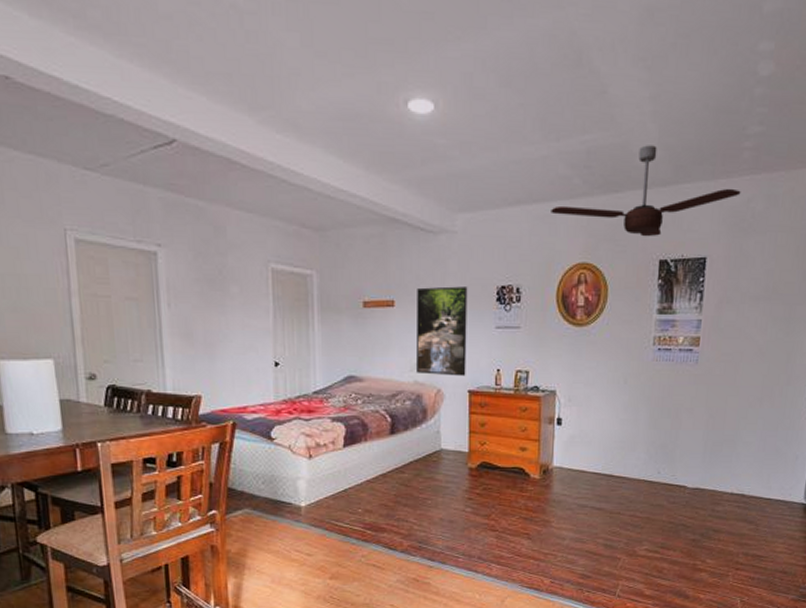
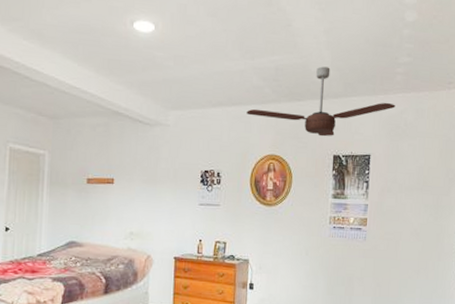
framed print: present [417,286,468,377] -> none [130,169,177,245]

